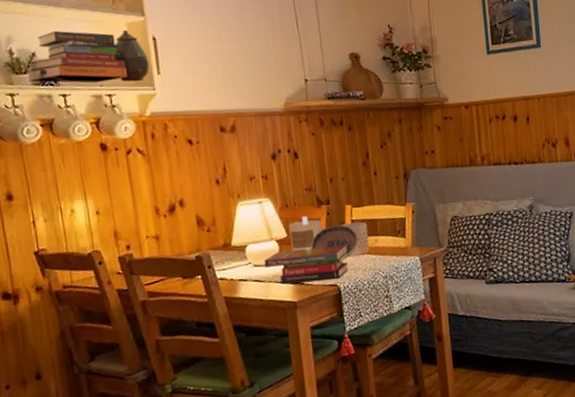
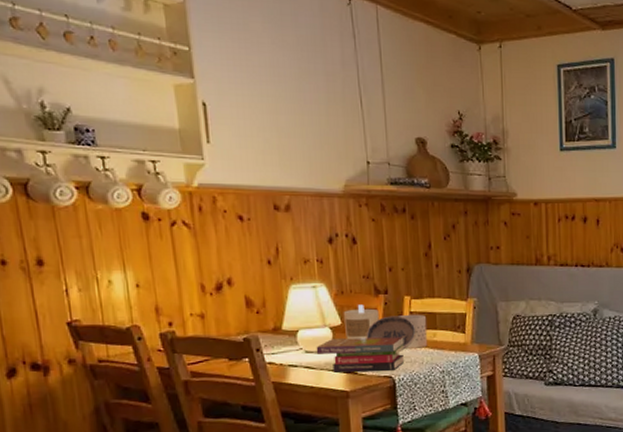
books: present [26,30,127,84] -> none [60,85,173,147]
decorative jar: present [115,29,150,82] -> none [160,91,199,149]

